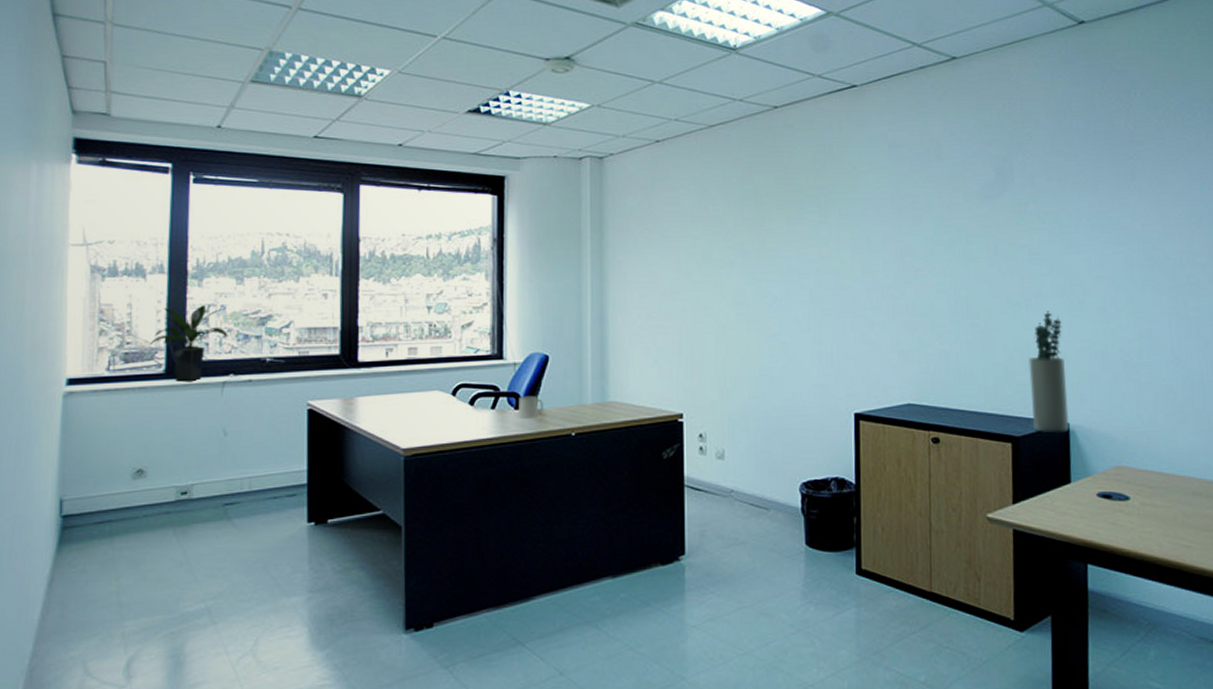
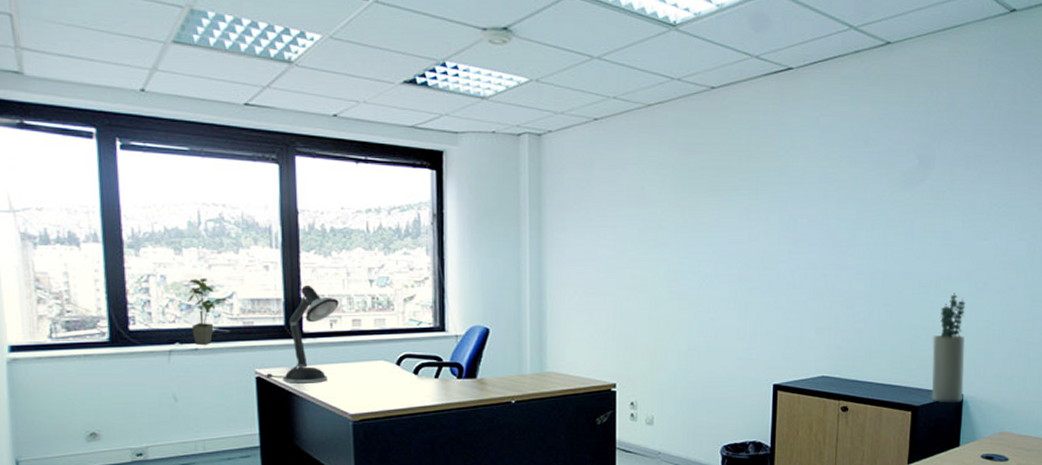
potted plant: present [148,305,228,382] -> none [90,275,171,350]
house plant: none [245,307,287,377] -> present [187,277,230,346]
desk lamp: none [317,312,395,416] -> present [265,284,339,384]
mug: present [518,396,543,420] -> none [461,366,485,388]

